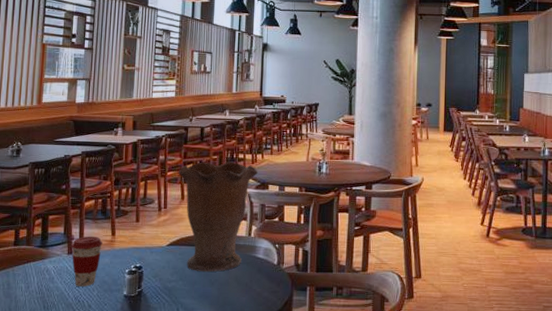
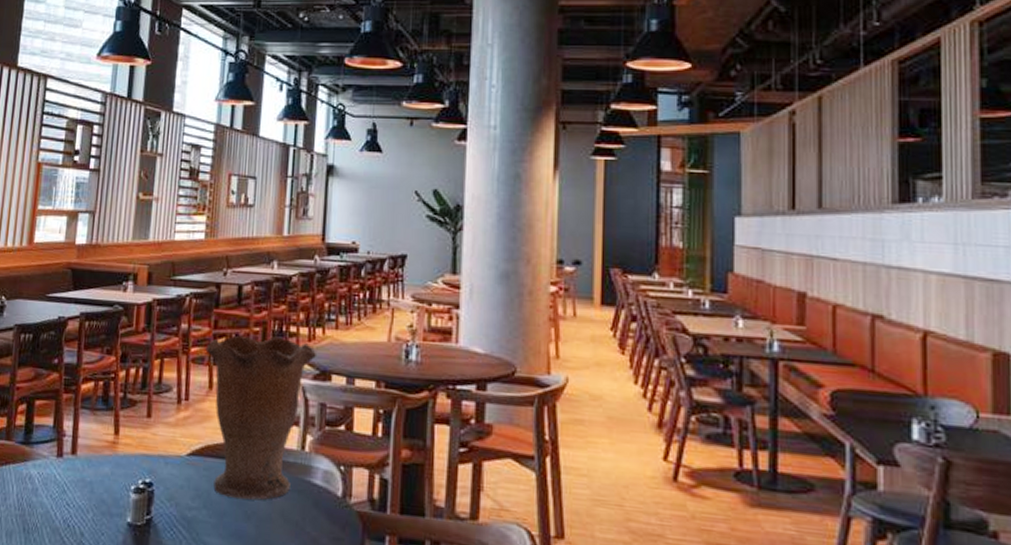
coffee cup: present [71,236,103,287] -> none [62,432,102,506]

